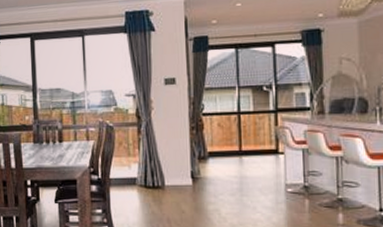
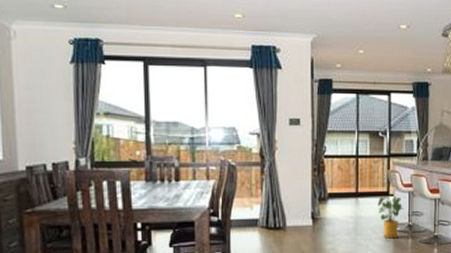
house plant: none [265,154,297,201] -> present [377,196,404,239]

